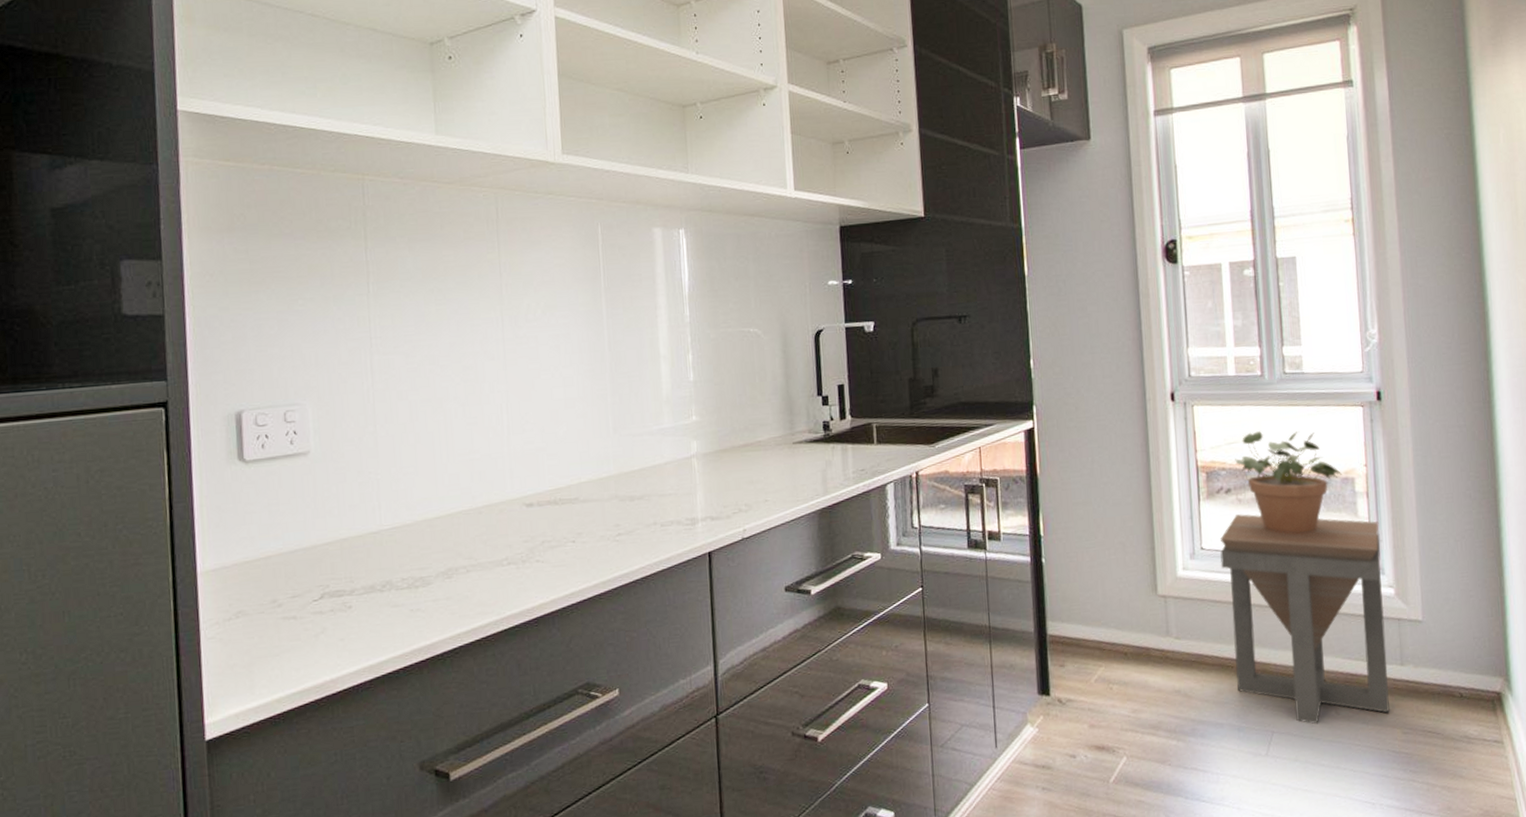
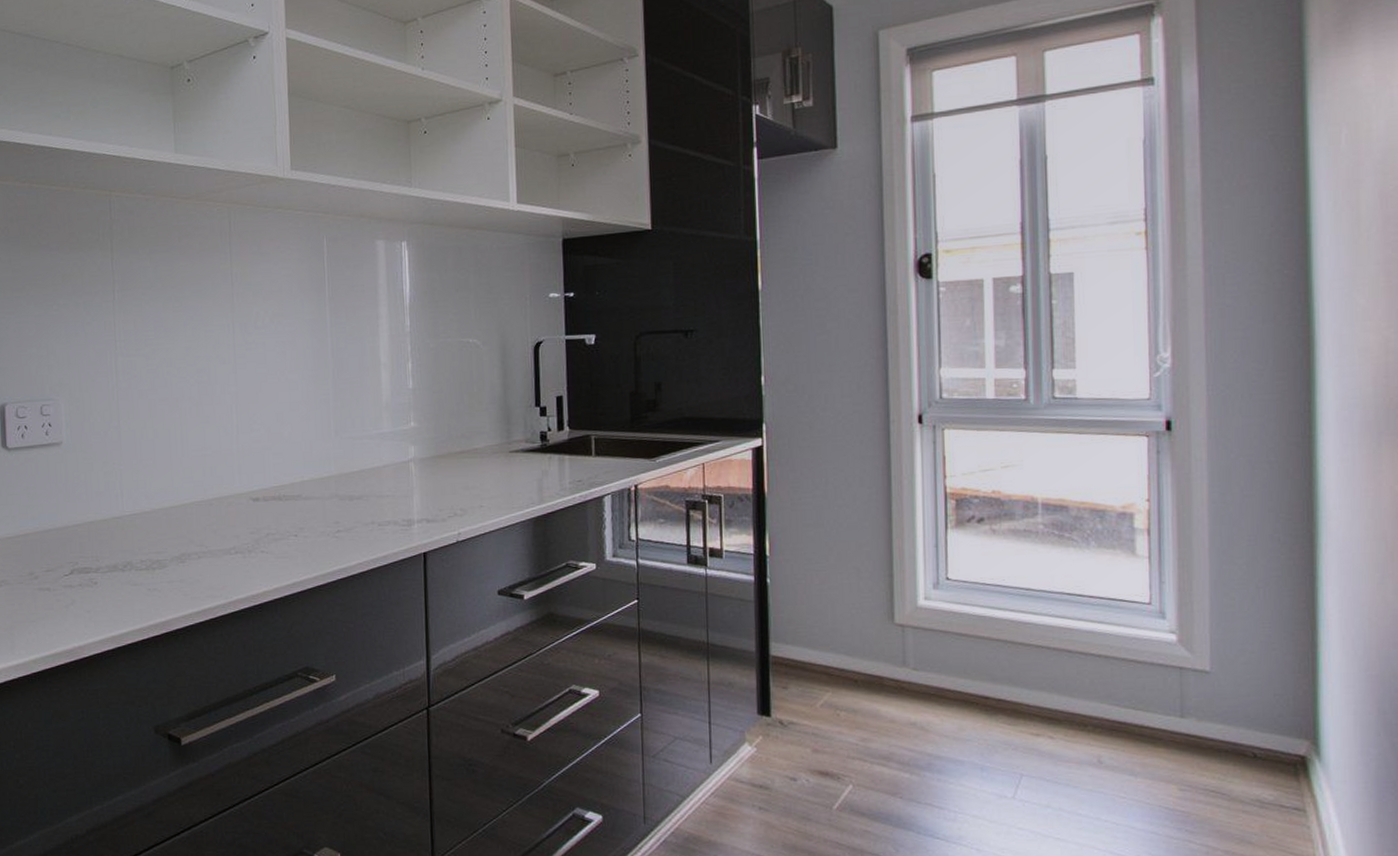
side table: present [1220,514,1390,725] -> none [968,545,1164,772]
potted plant: present [1235,431,1343,534] -> none [990,459,1119,569]

